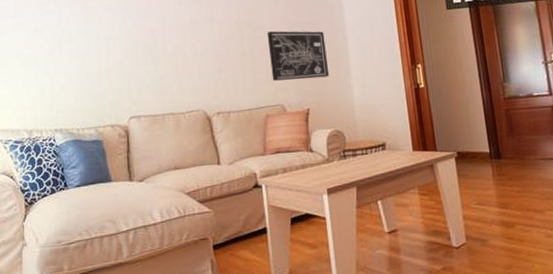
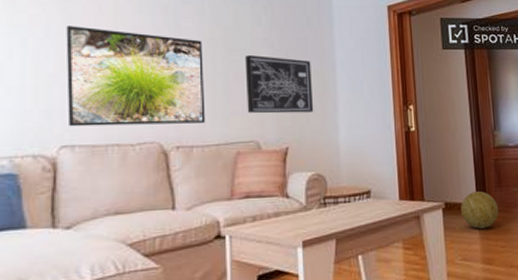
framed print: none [126,20,239,101] -> present [66,26,206,127]
decorative ball: none [473,140,513,176] -> present [461,191,499,229]

